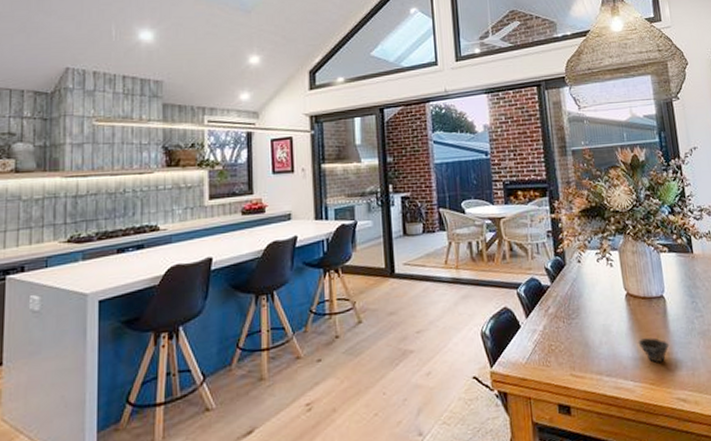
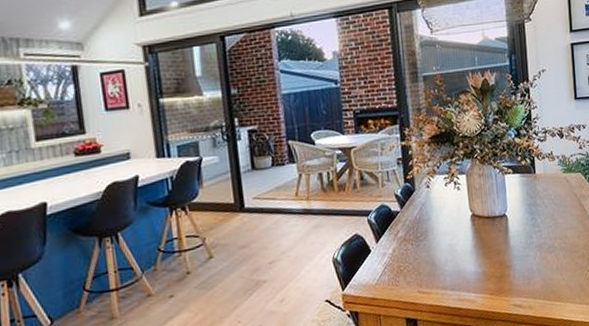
cup: present [638,337,670,363] -> none [481,253,509,275]

